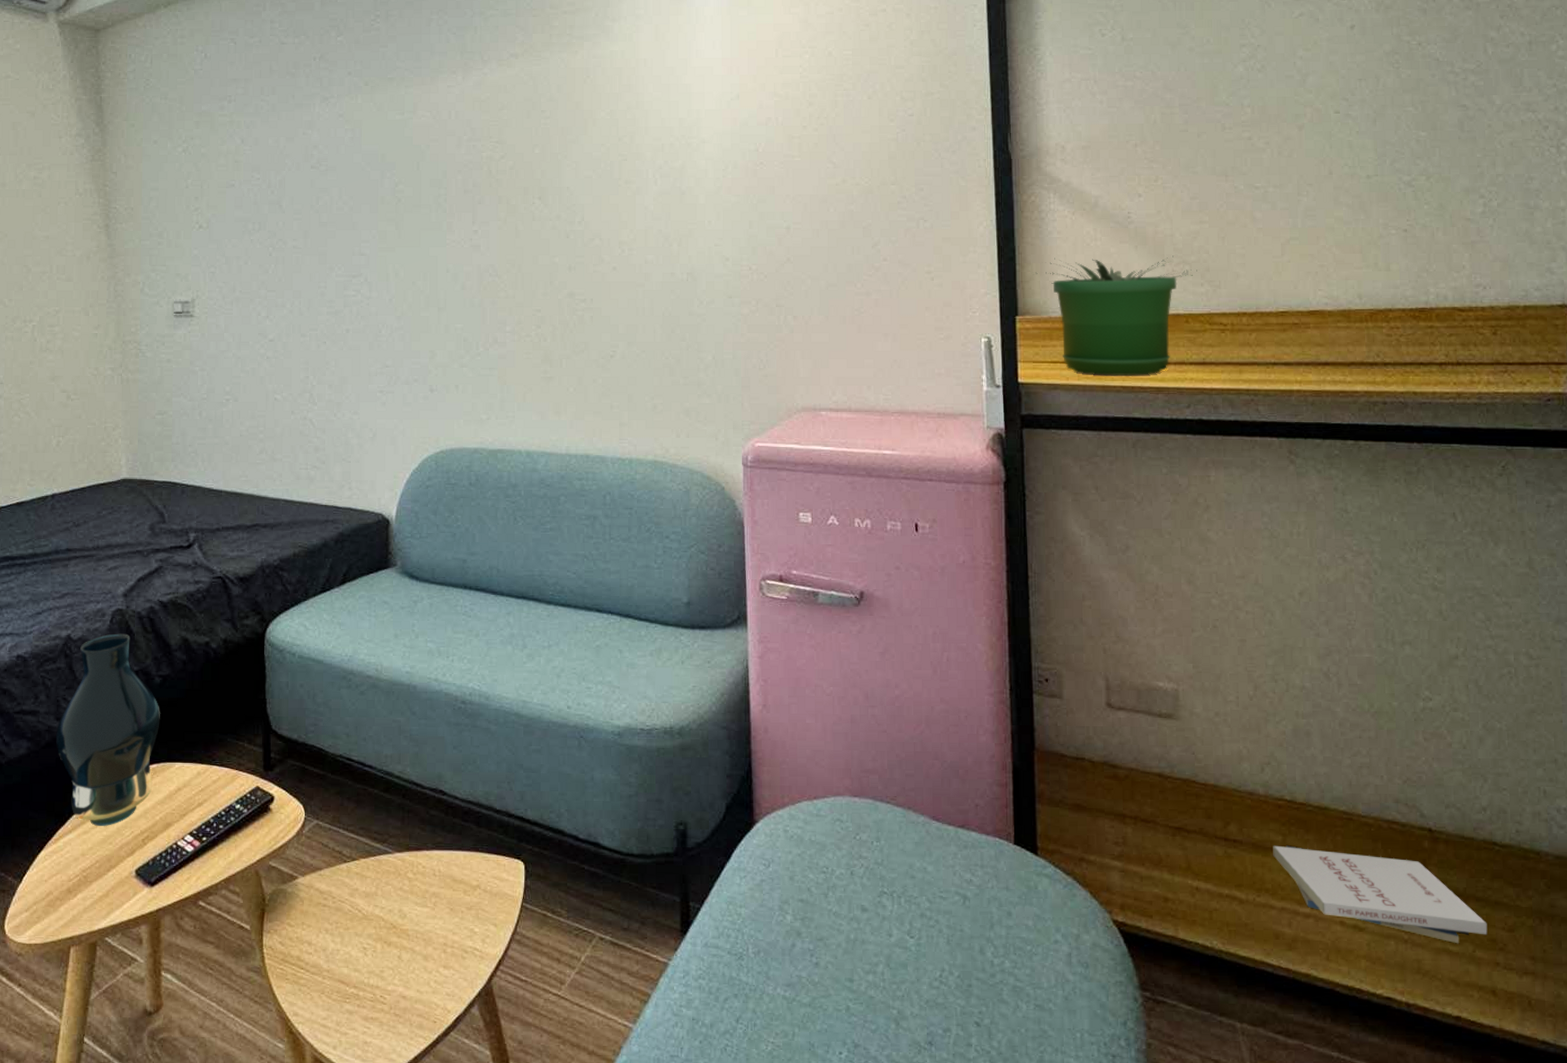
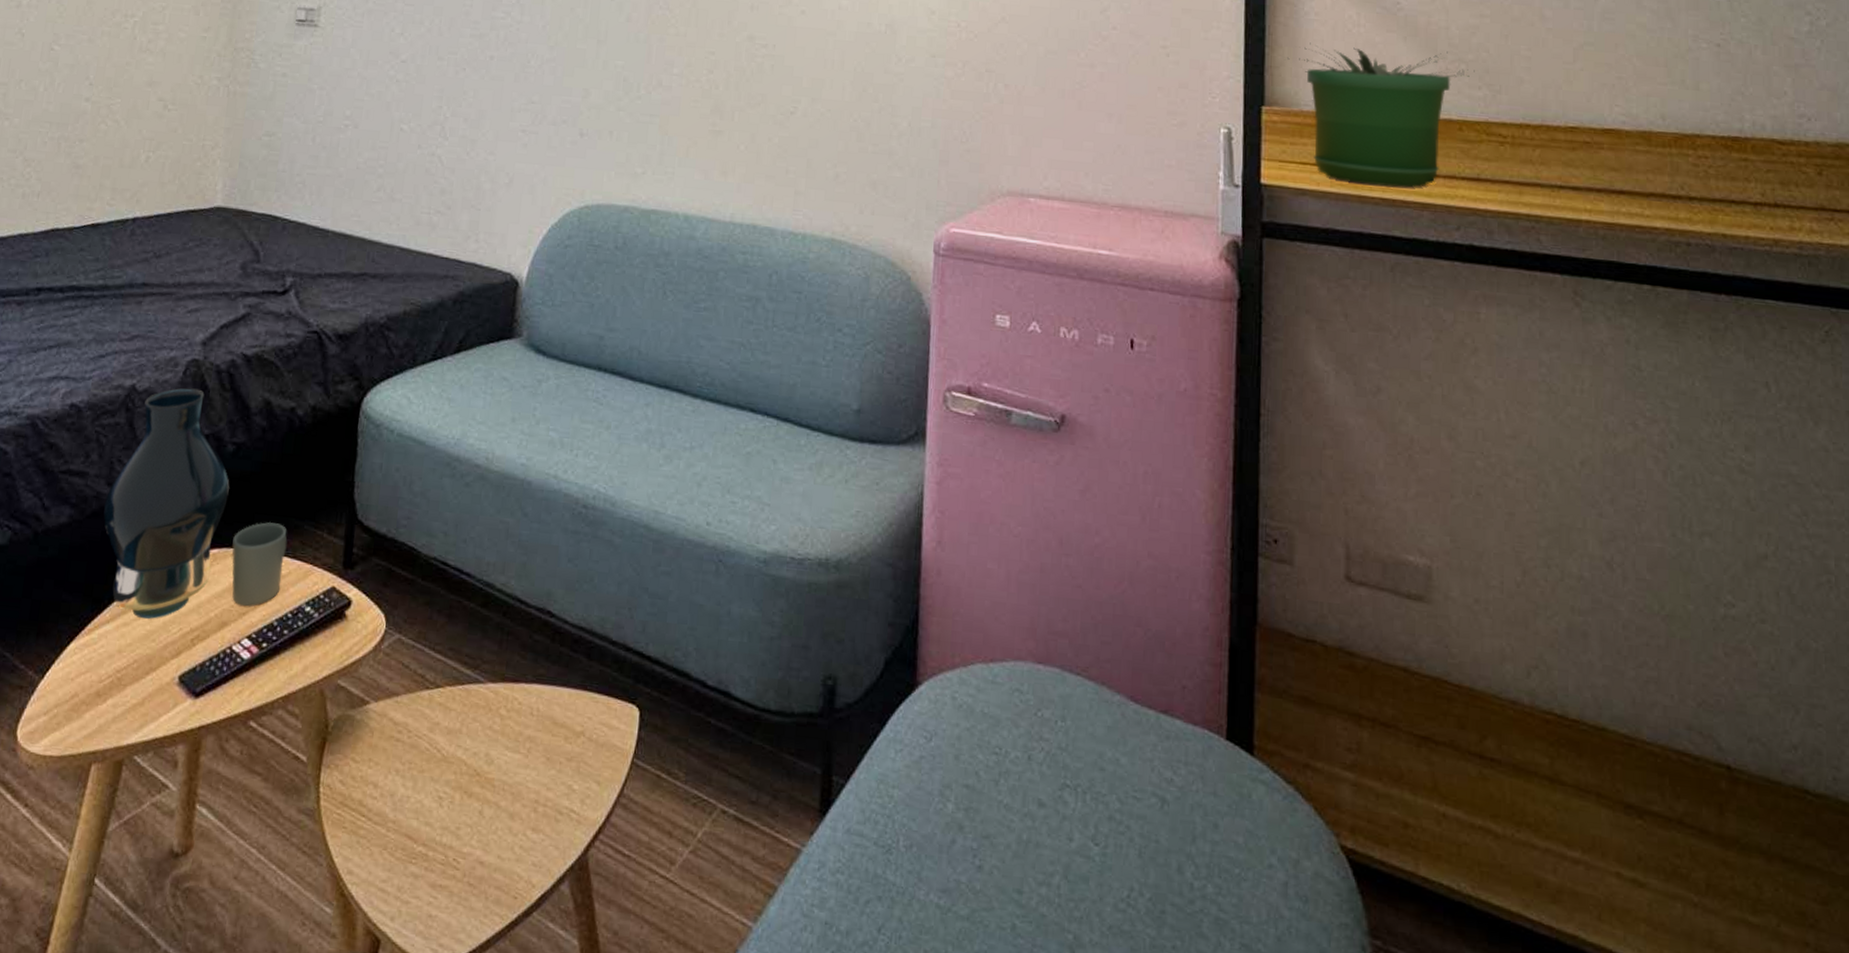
mug: none [168,739,215,809] -> present [232,522,287,606]
books: present [1273,845,1488,944] -> none [1537,769,1796,915]

